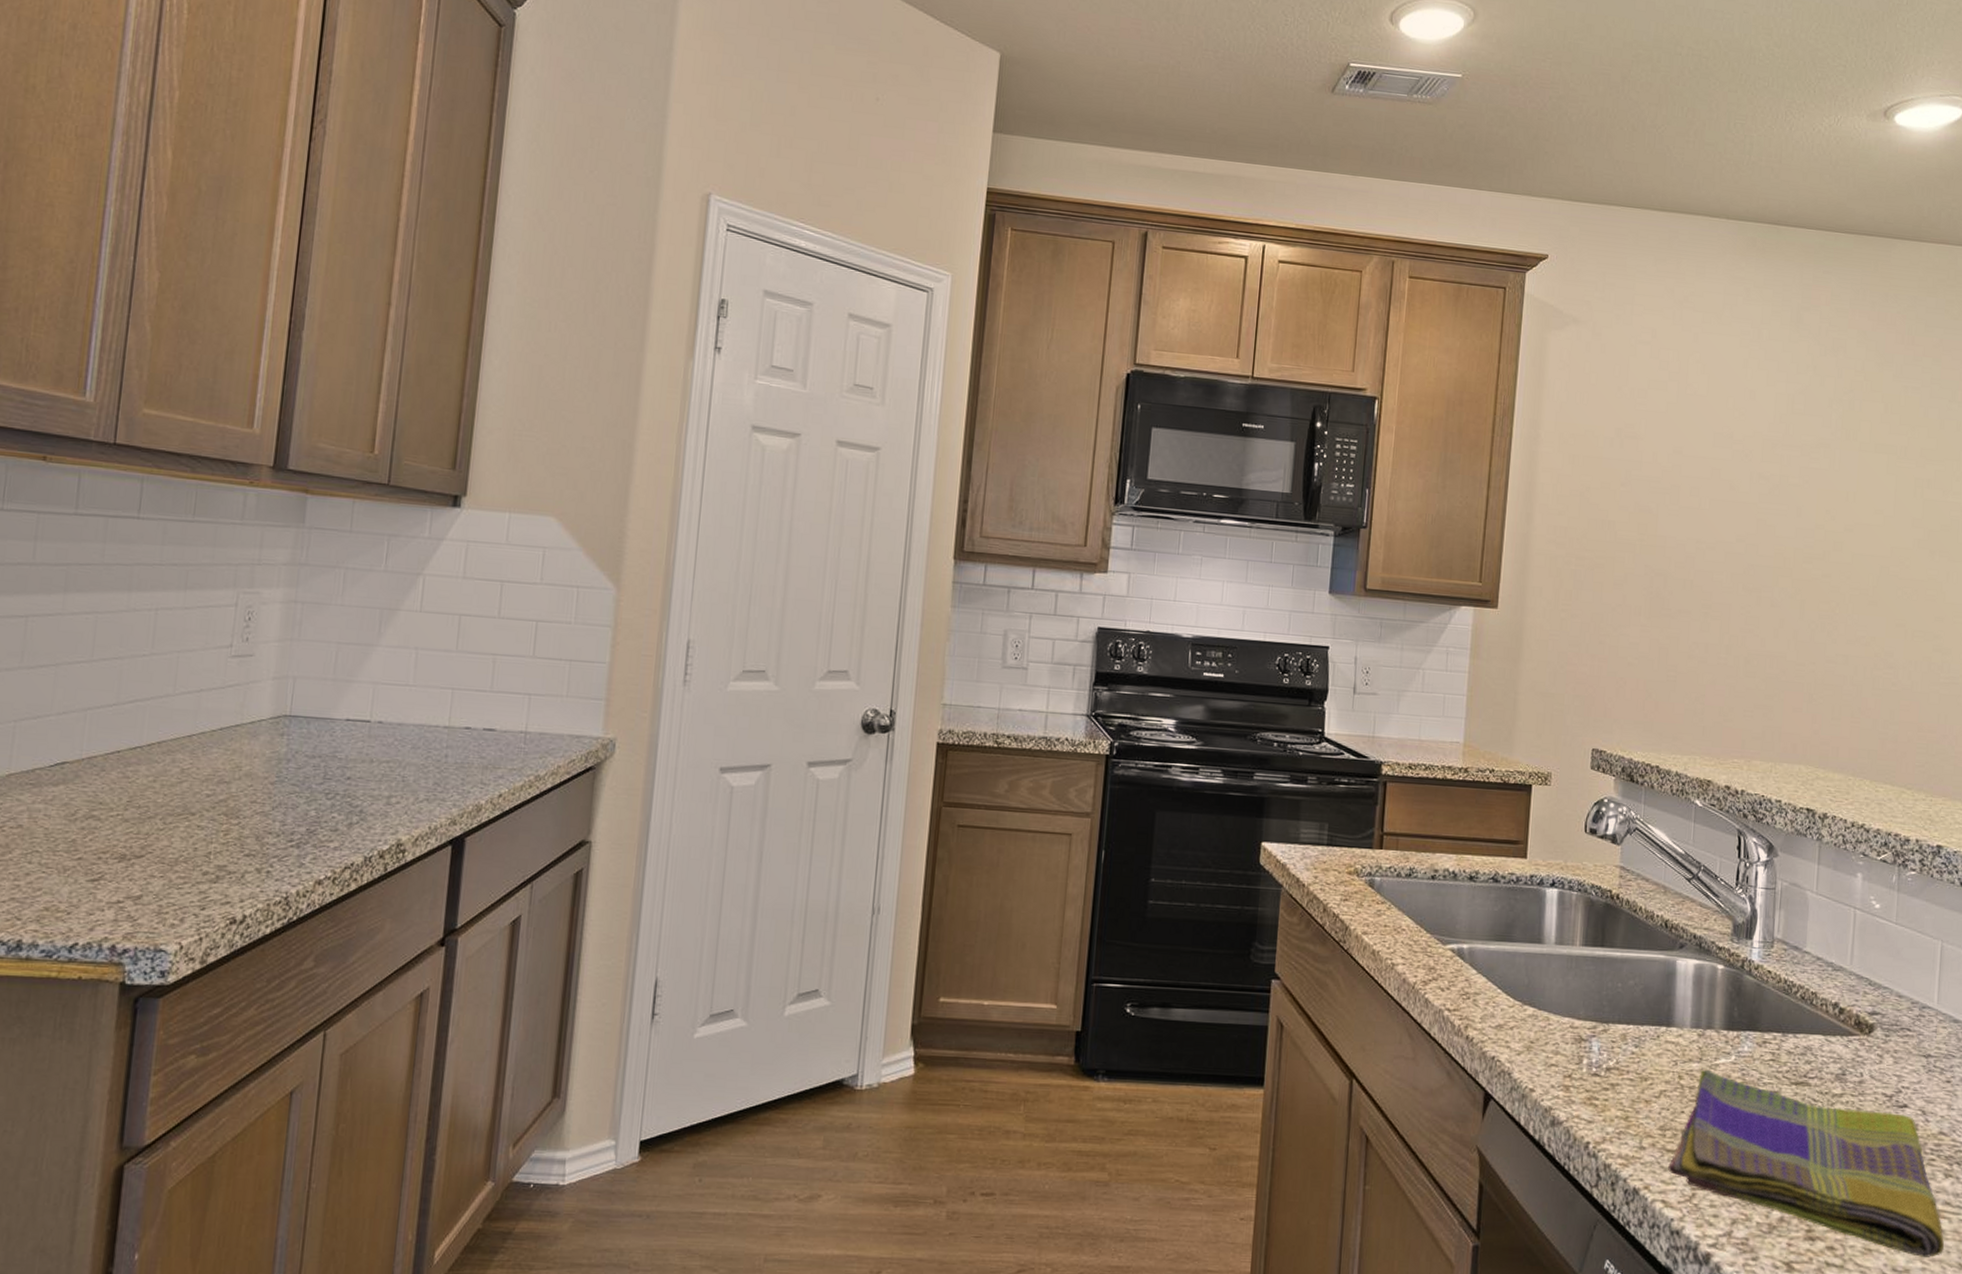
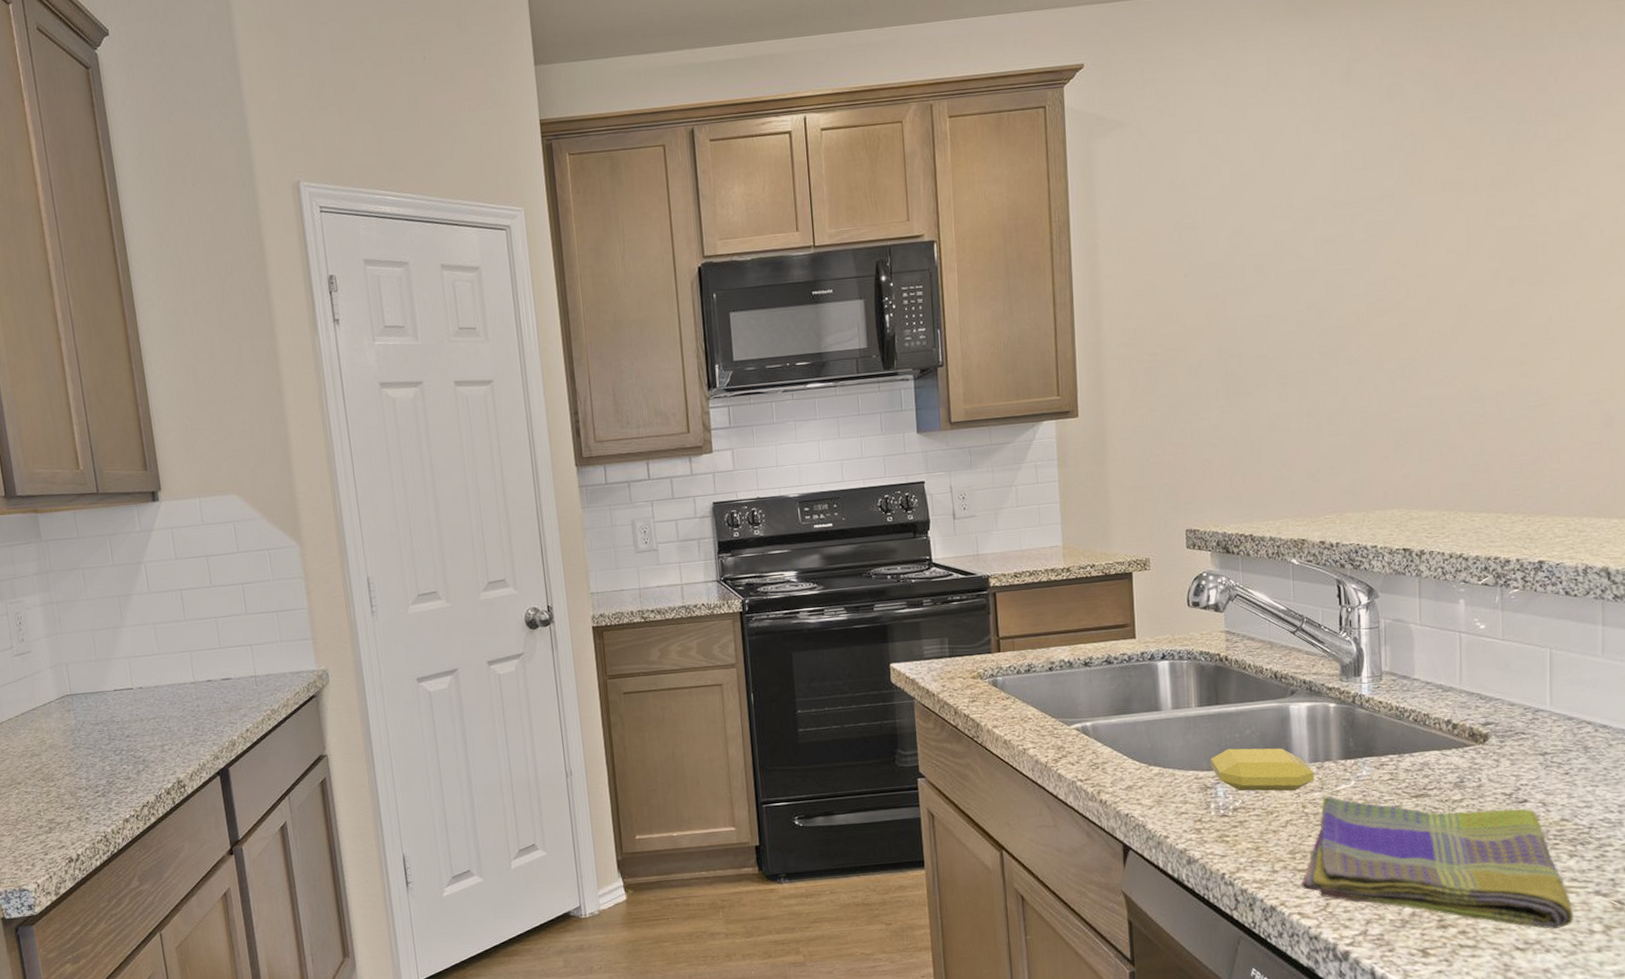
soap bar: none [1588,999,1695,1058] -> present [1210,748,1314,791]

